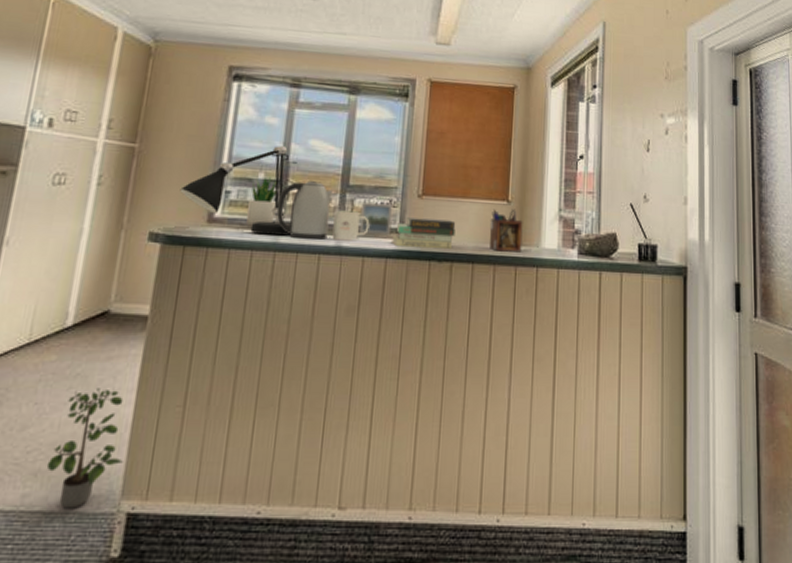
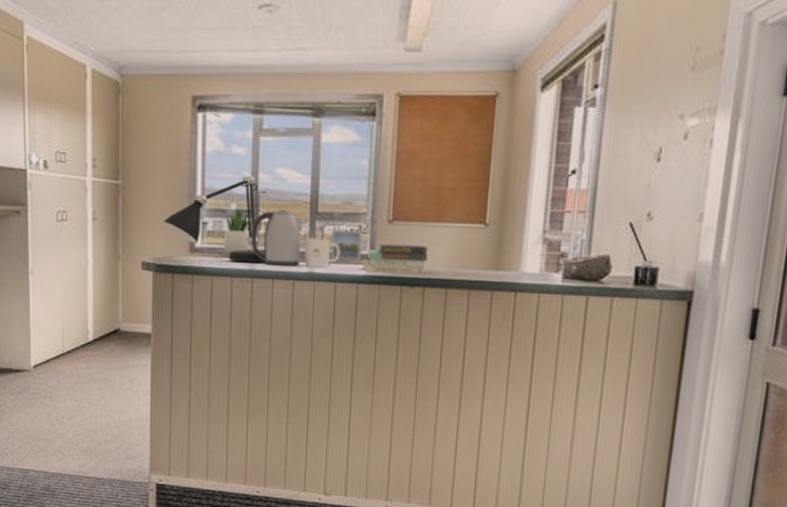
potted plant: present [46,388,124,509] -> none [92,390,148,477]
desk organizer: present [489,208,523,253] -> none [464,232,502,277]

